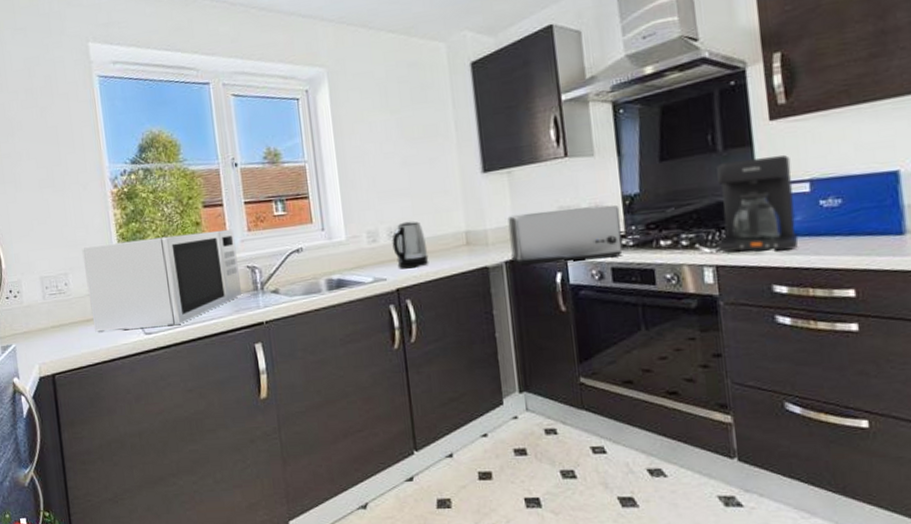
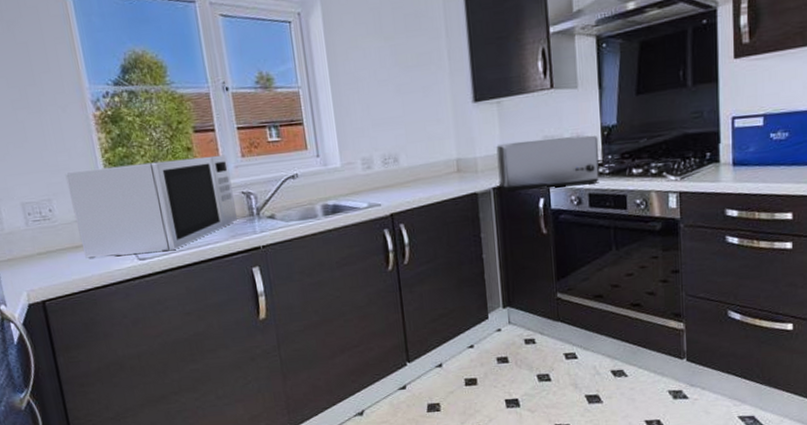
kettle: present [392,220,429,269] -> none [386,148,422,195]
coffee maker: present [716,155,799,252] -> none [683,92,750,179]

